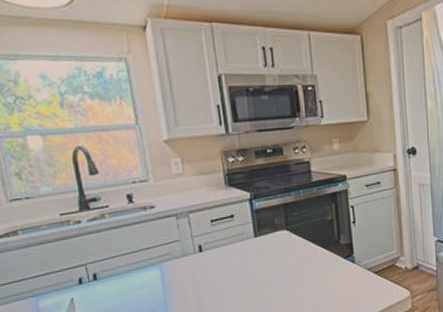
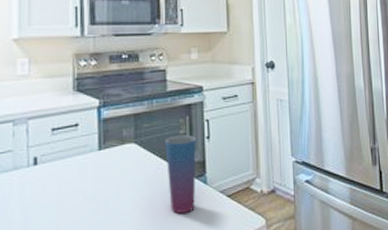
cup: none [314,220,345,289] -> present [165,135,196,214]

